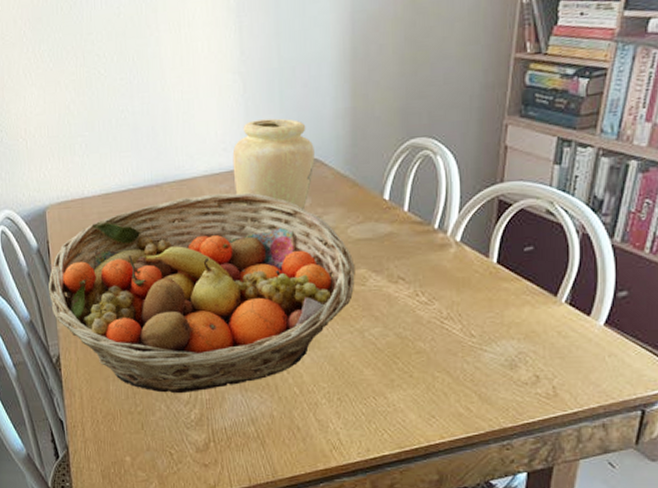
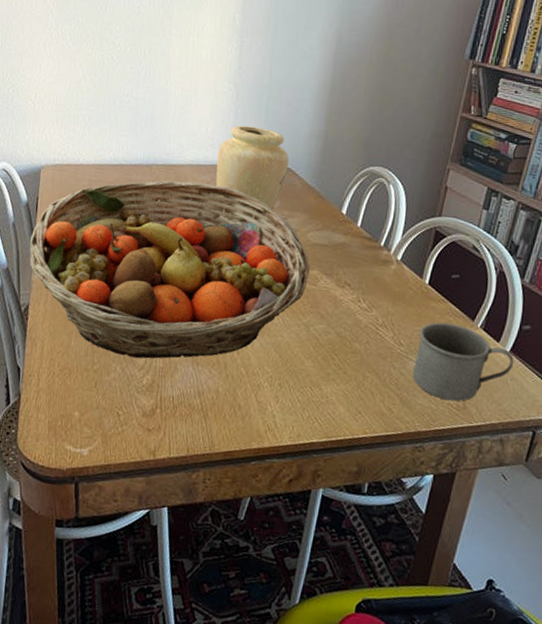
mug: none [490,303,611,390] -> present [413,322,514,402]

